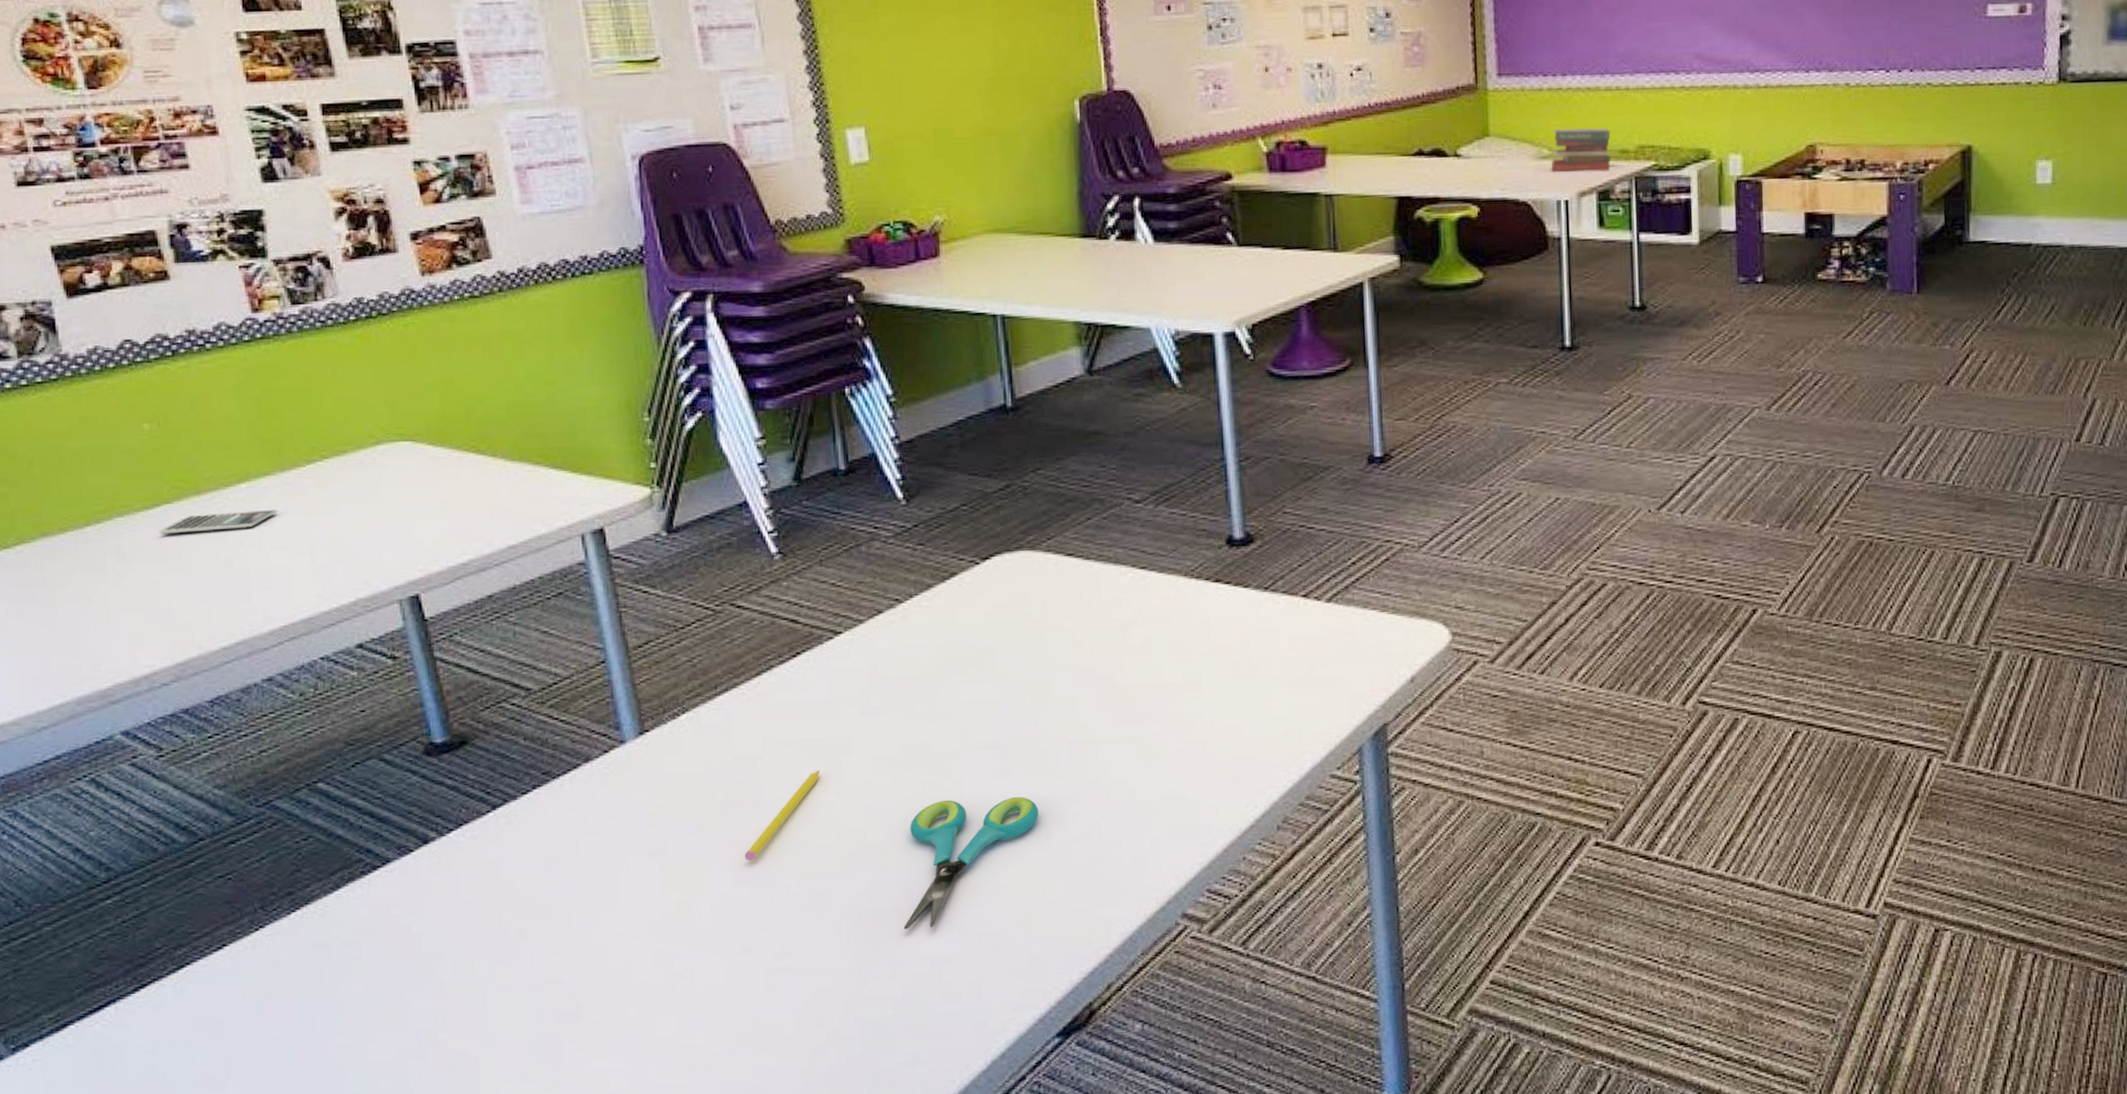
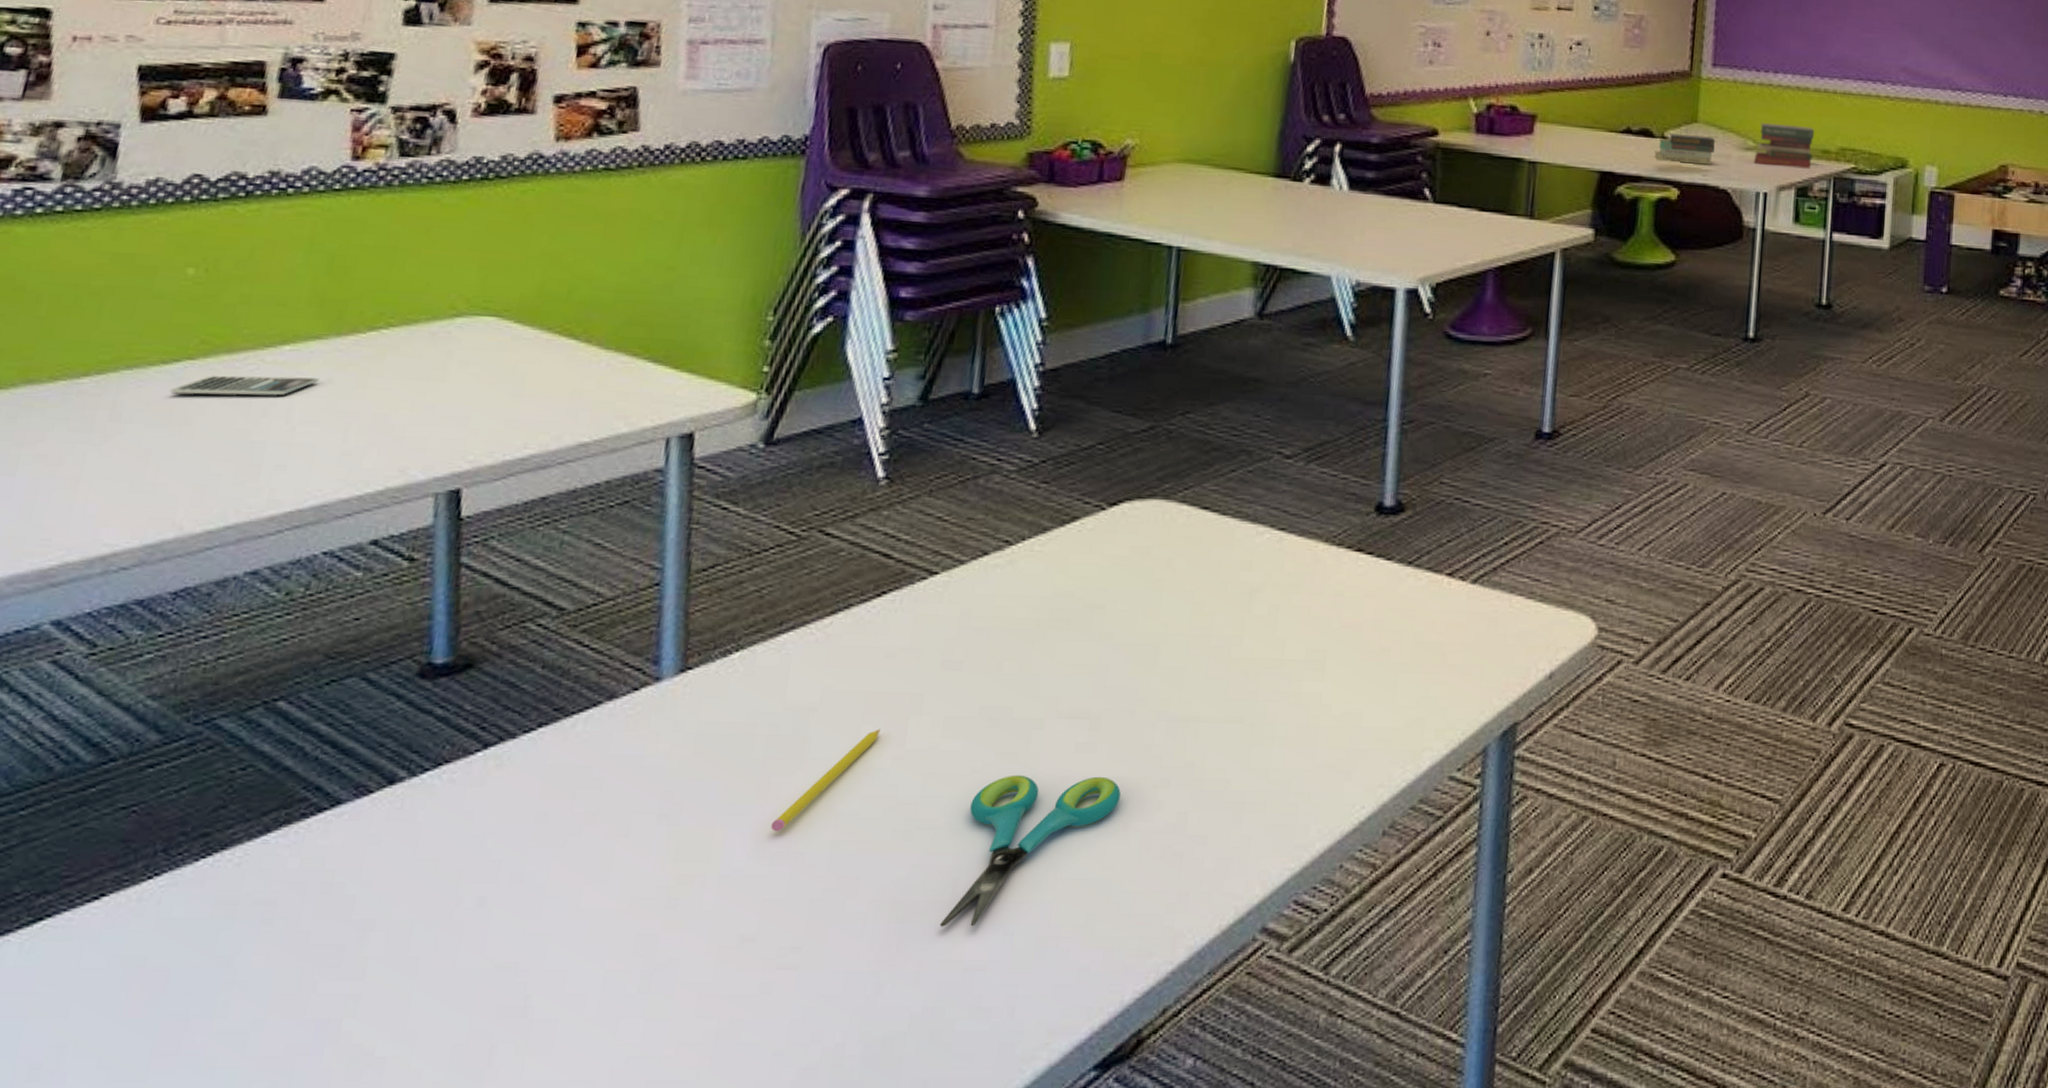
books: none [1449,149,1510,180] -> present [1654,134,1715,165]

